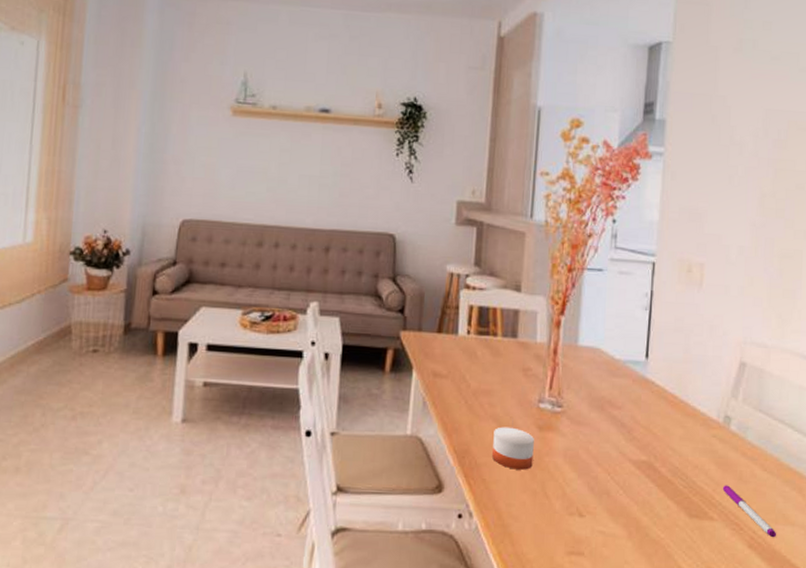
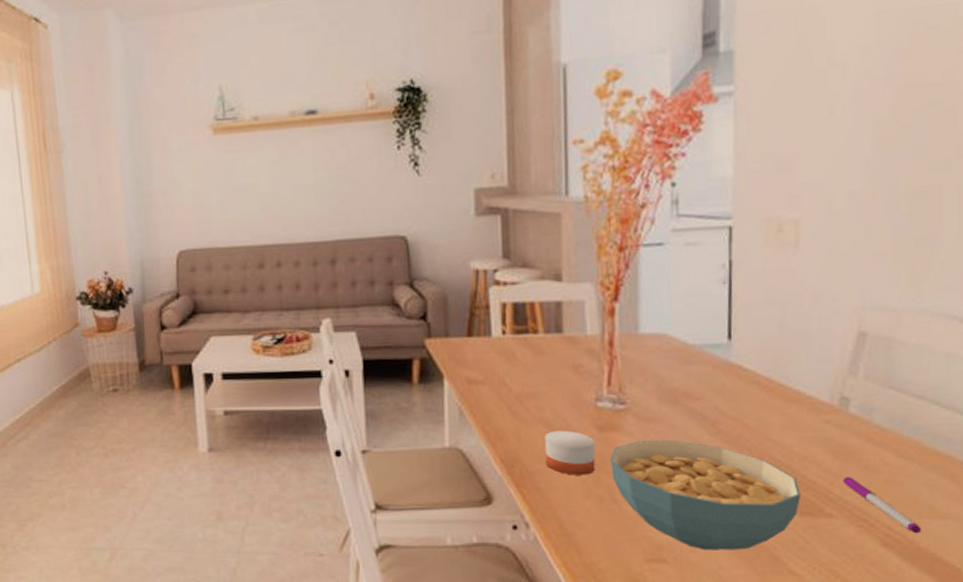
cereal bowl: none [545,441,691,547] -> present [610,440,800,550]

